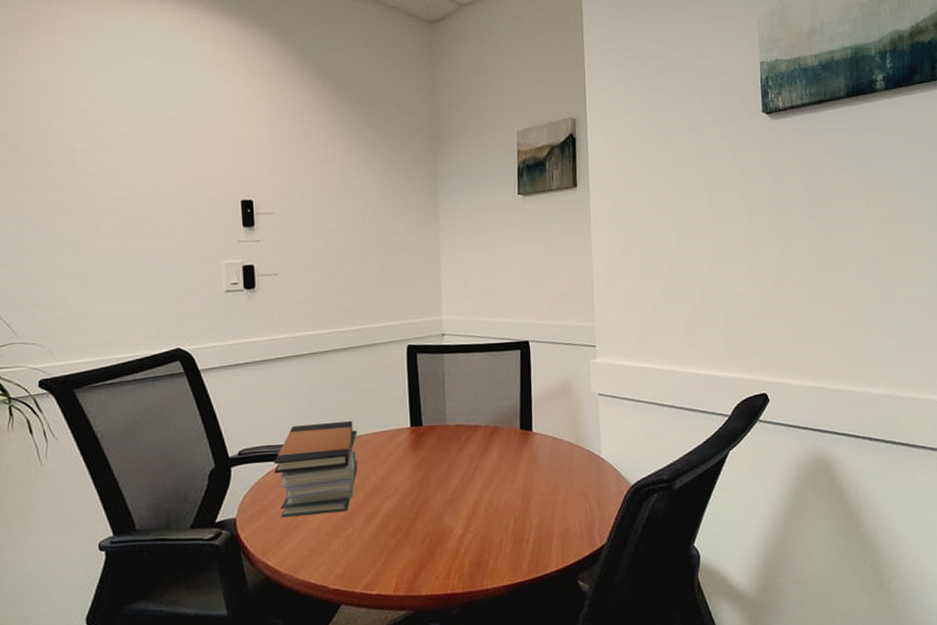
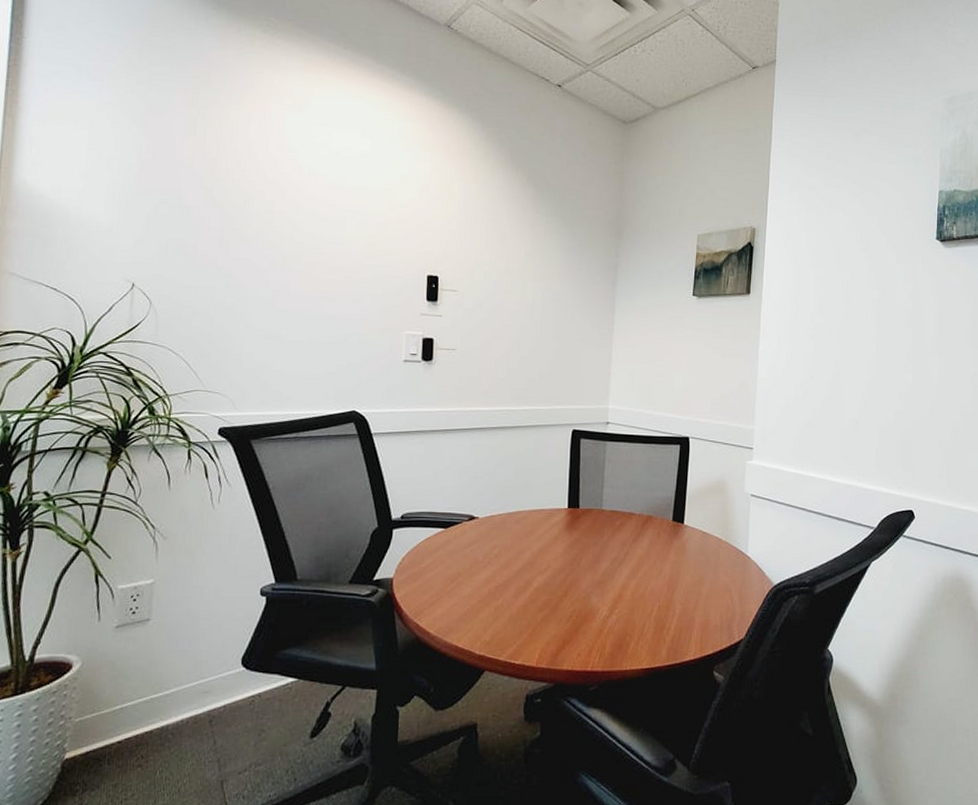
book stack: present [274,420,358,518] -> none [433,495,516,583]

